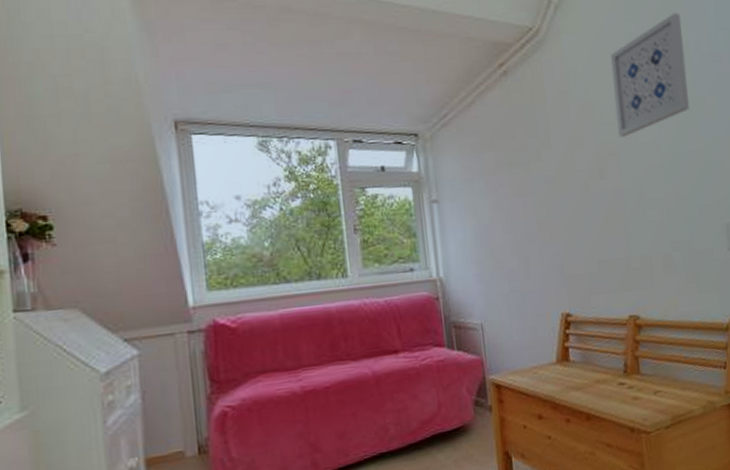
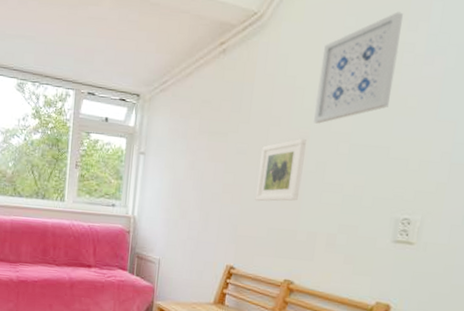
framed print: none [570,155,623,233] -> present [255,138,306,202]

